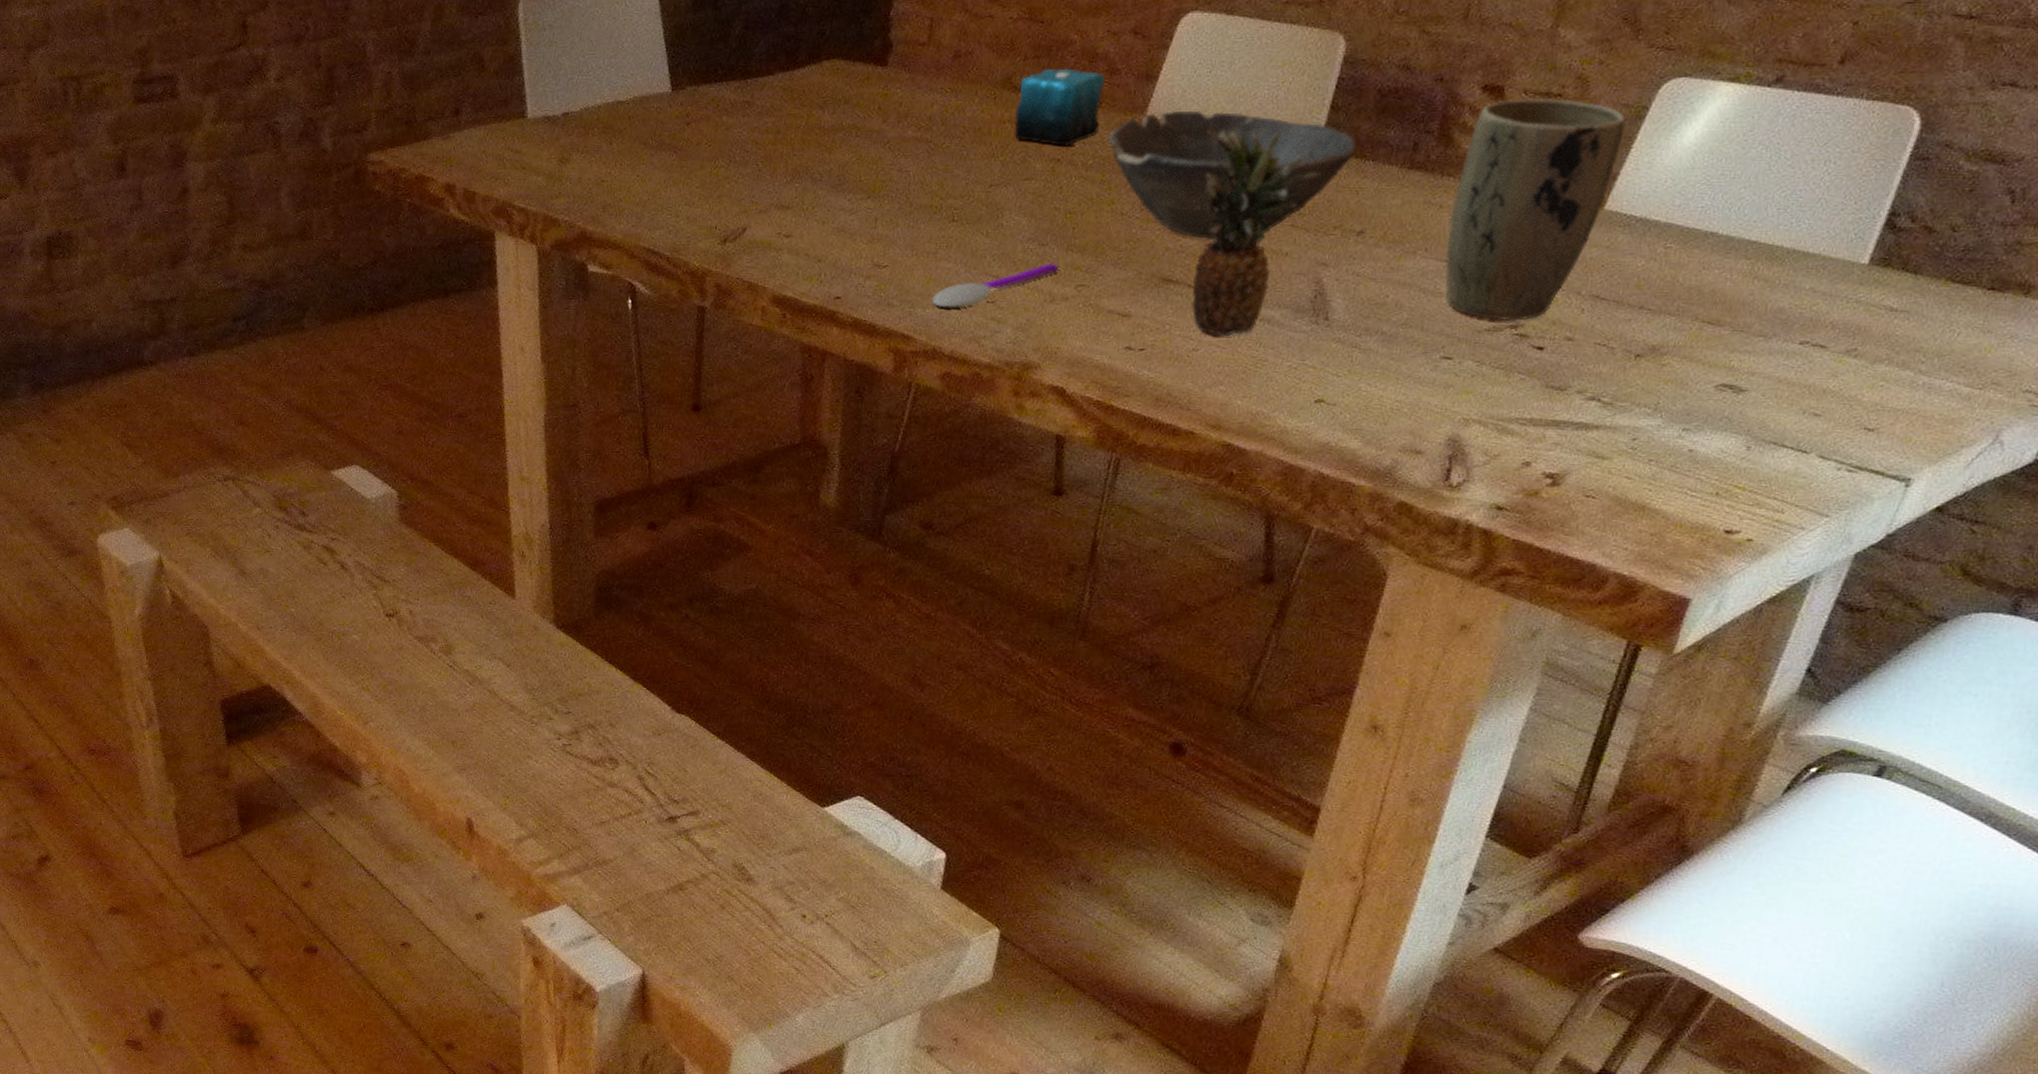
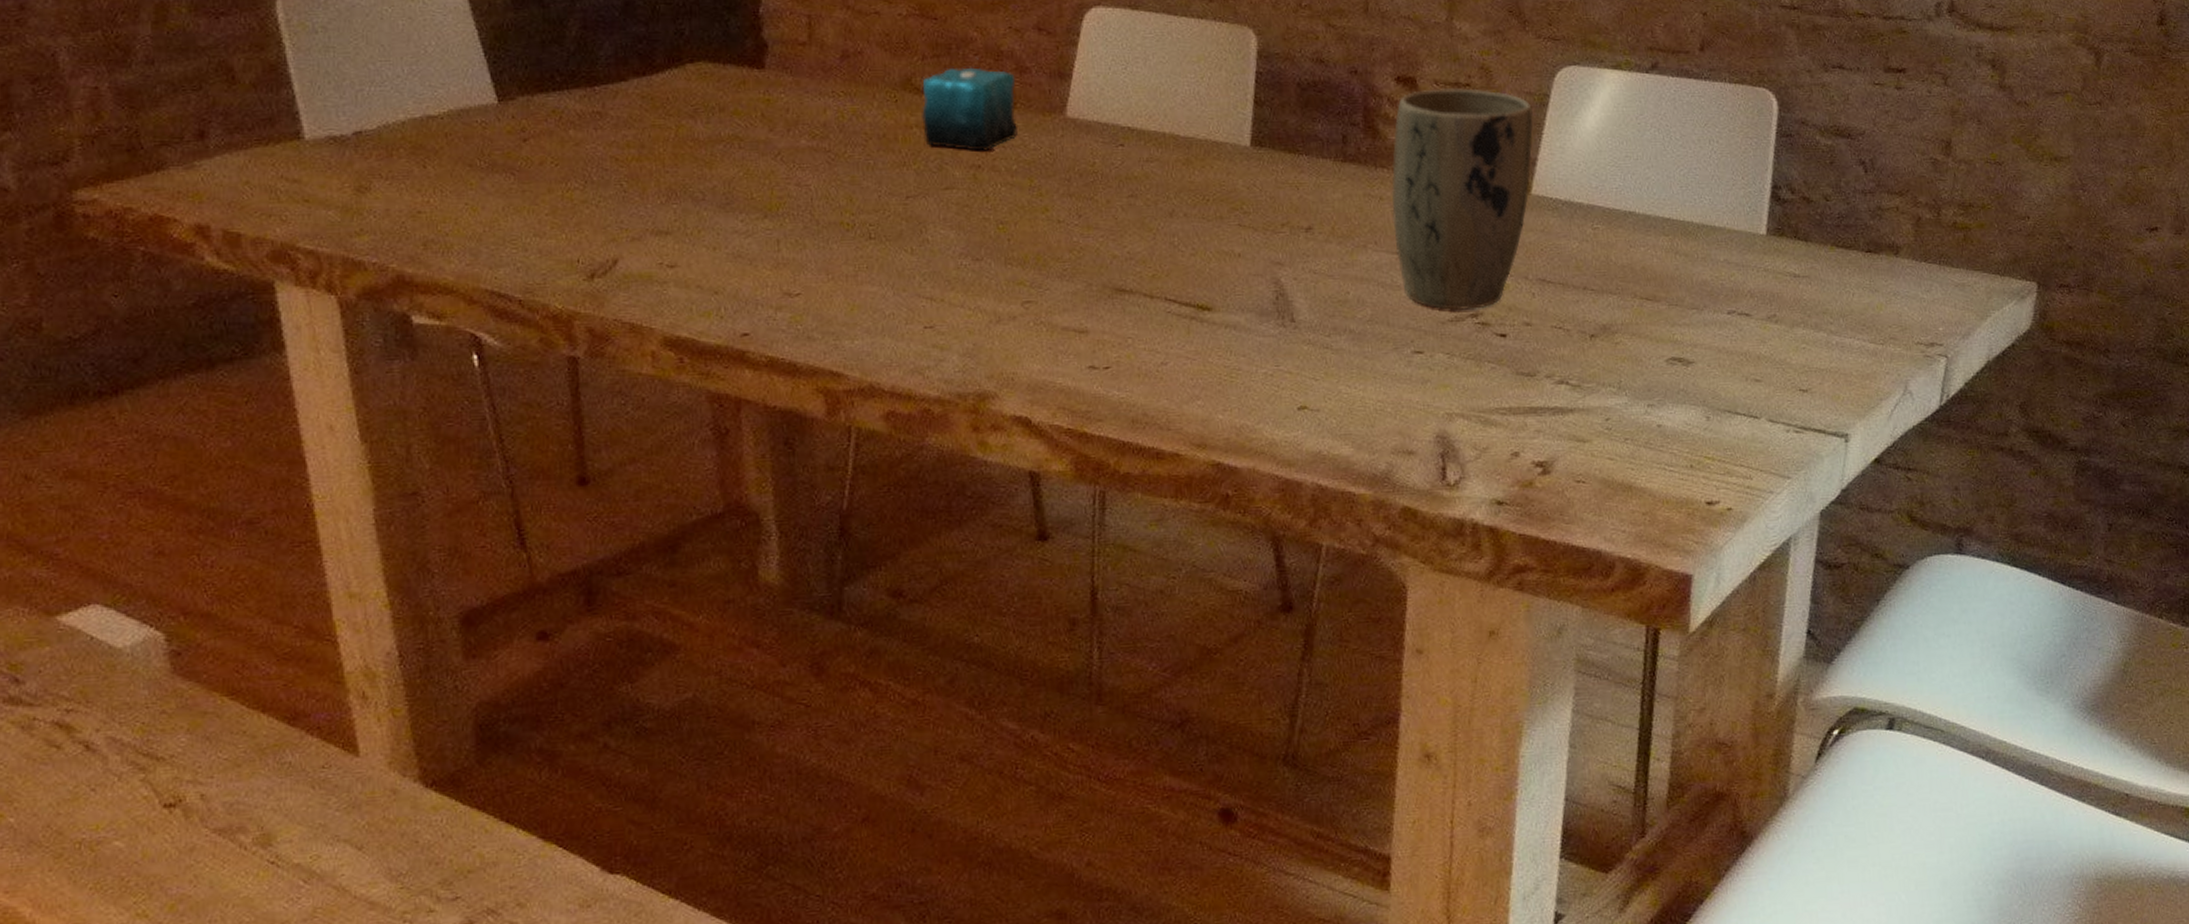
spoon: present [932,264,1059,308] -> none [859,280,1000,338]
bowl: present [1108,110,1357,239] -> none [1030,109,1288,244]
fruit: present [1191,129,1322,336] -> none [1133,128,1259,346]

